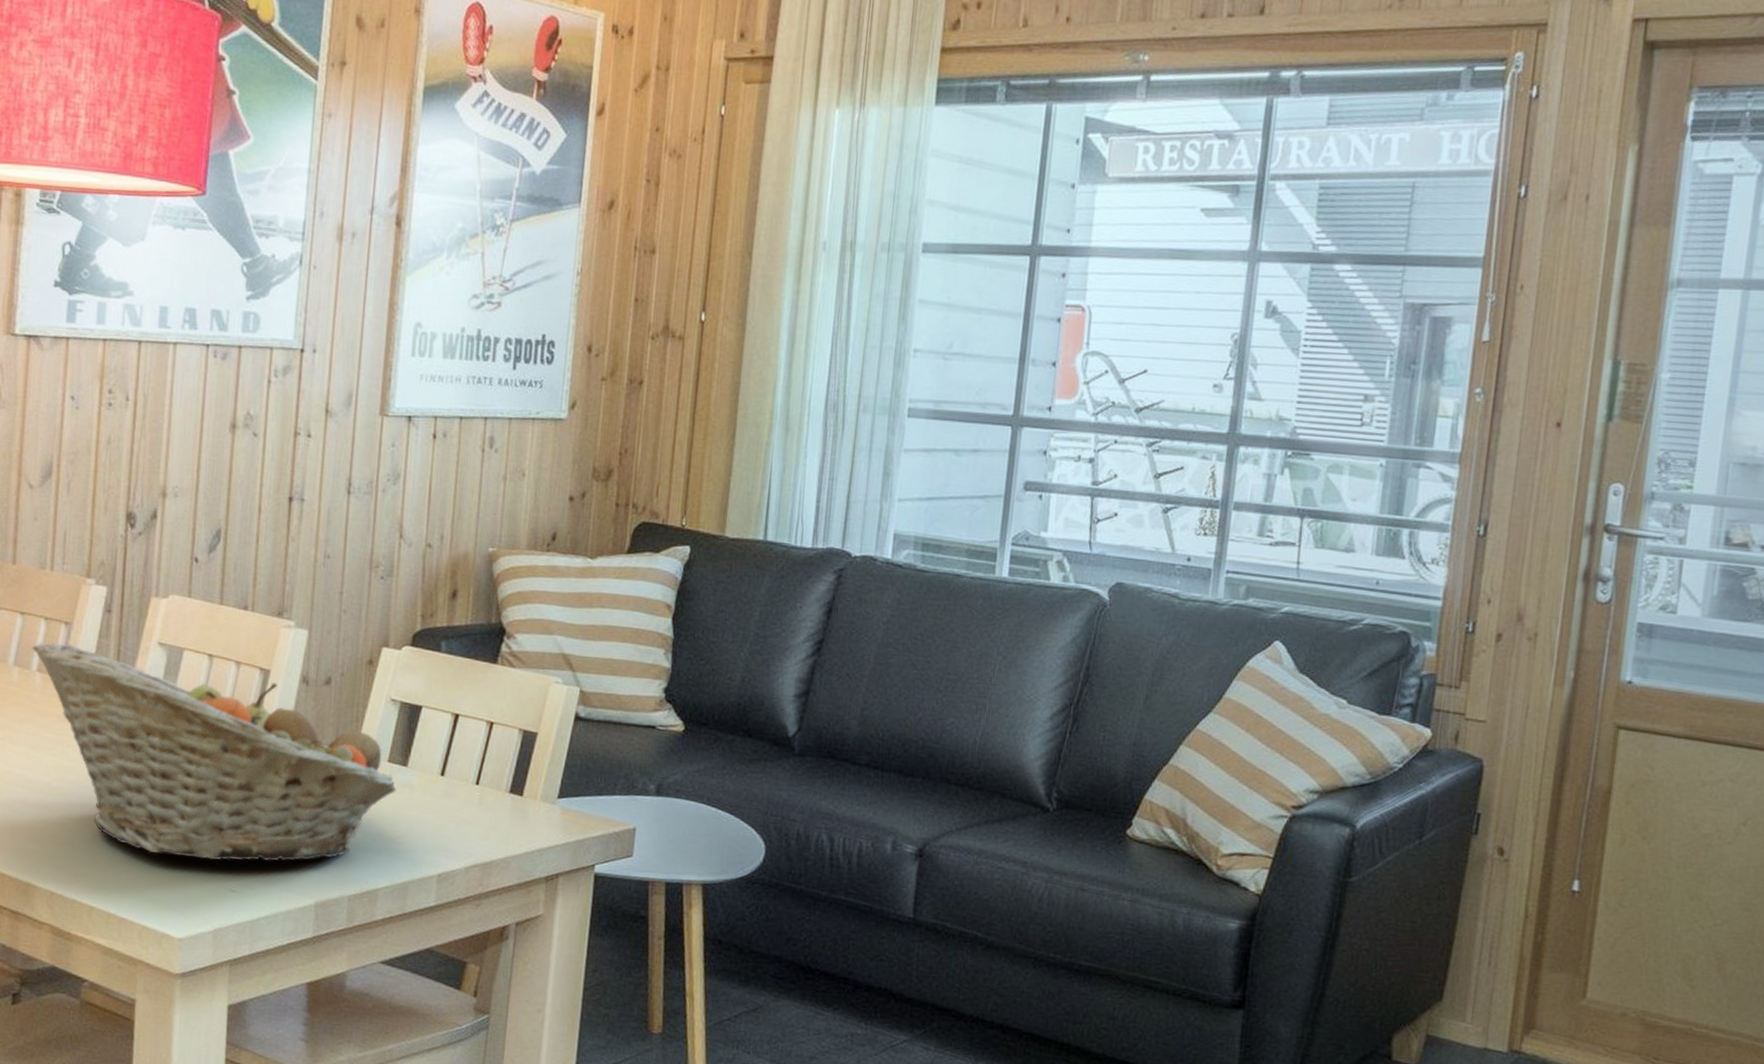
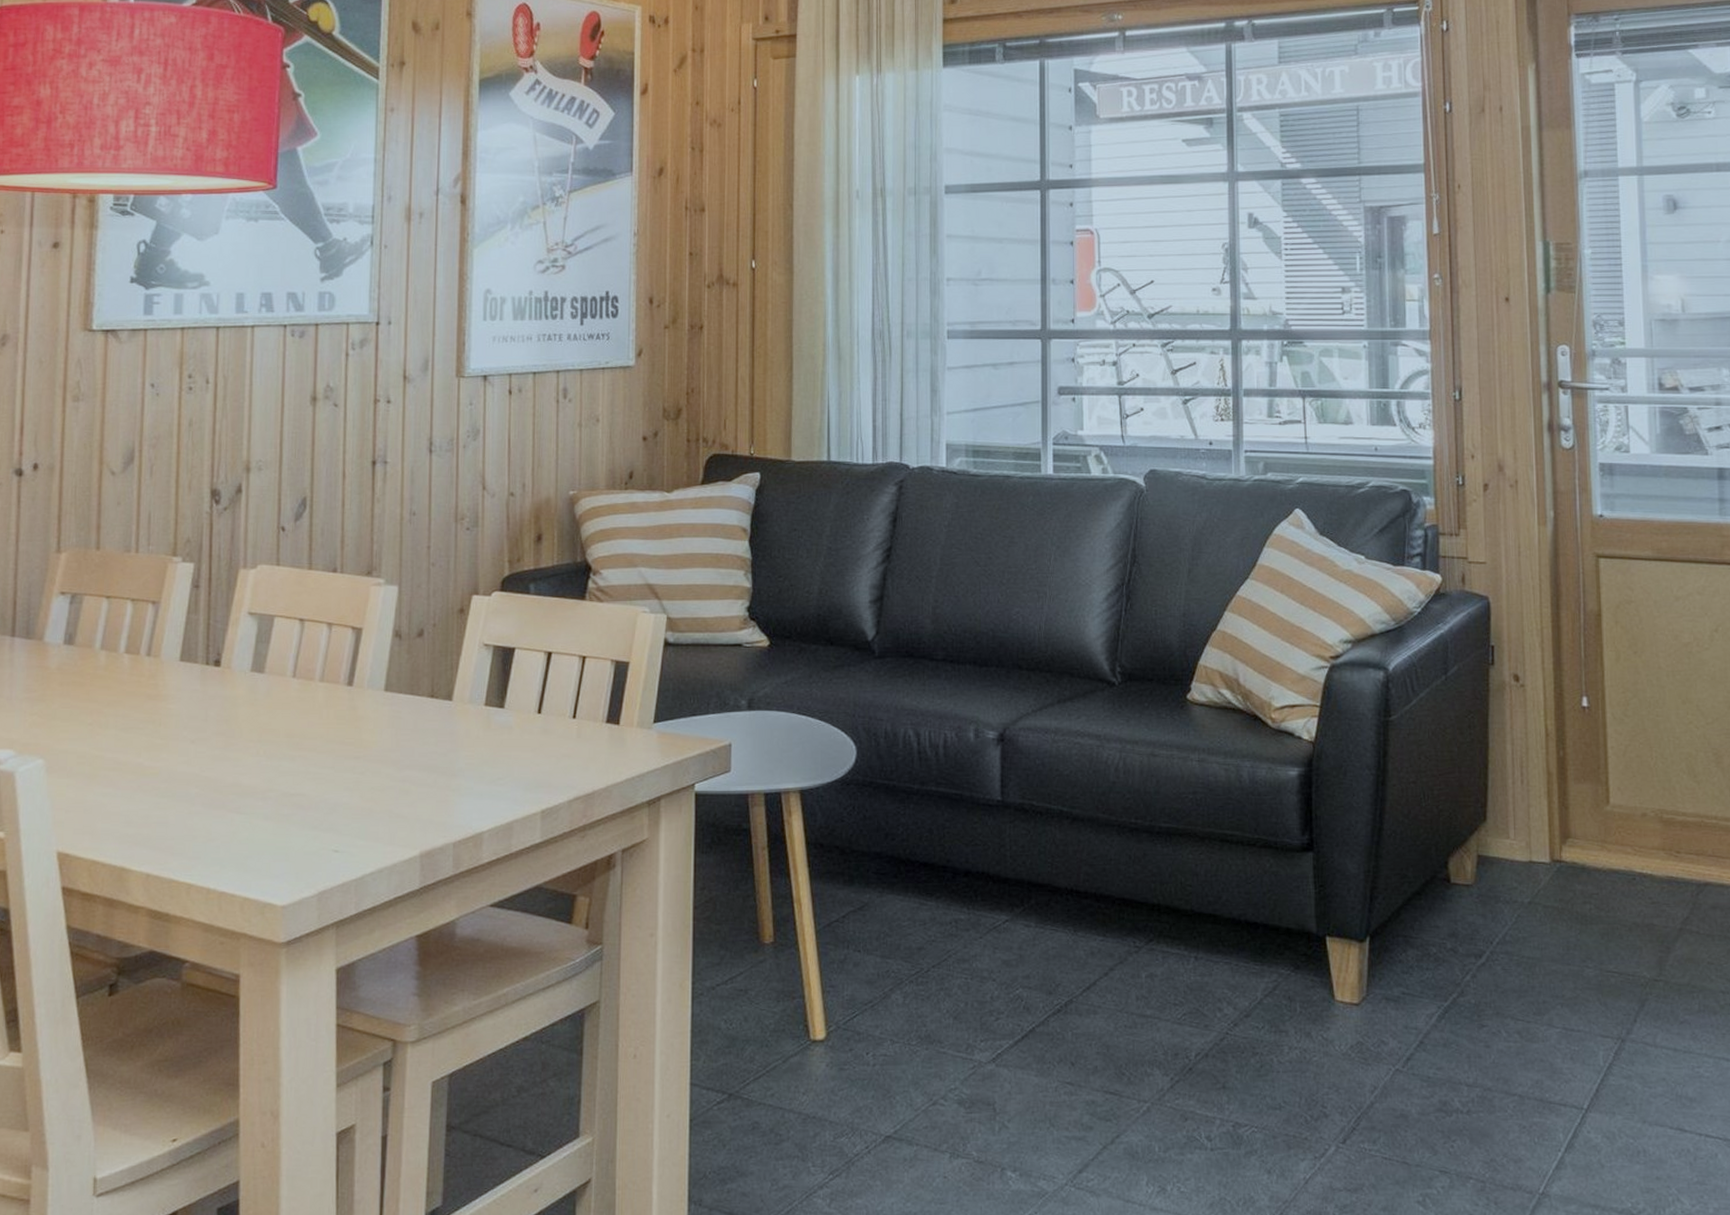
fruit basket: present [32,642,397,862] -> none [119,622,495,823]

